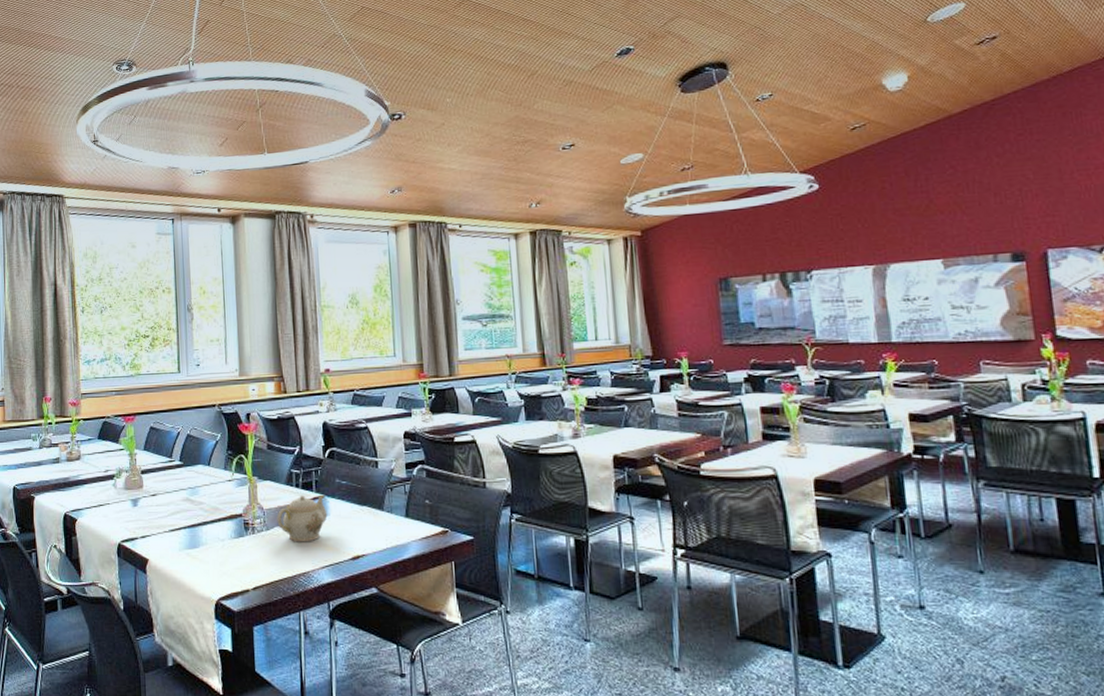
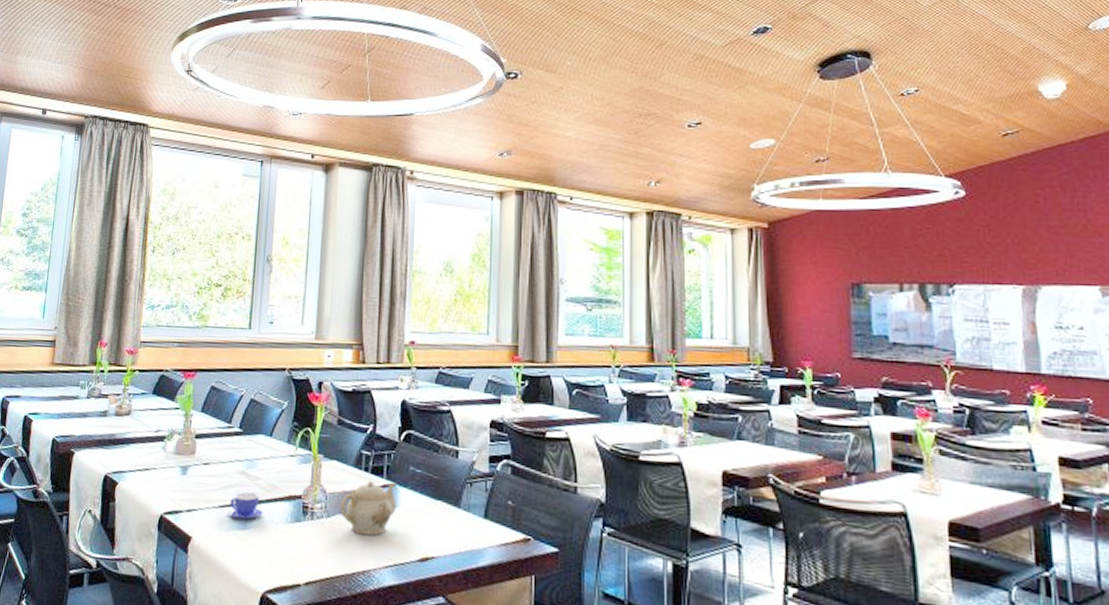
teacup: none [178,516,209,539] -> present [228,492,263,519]

